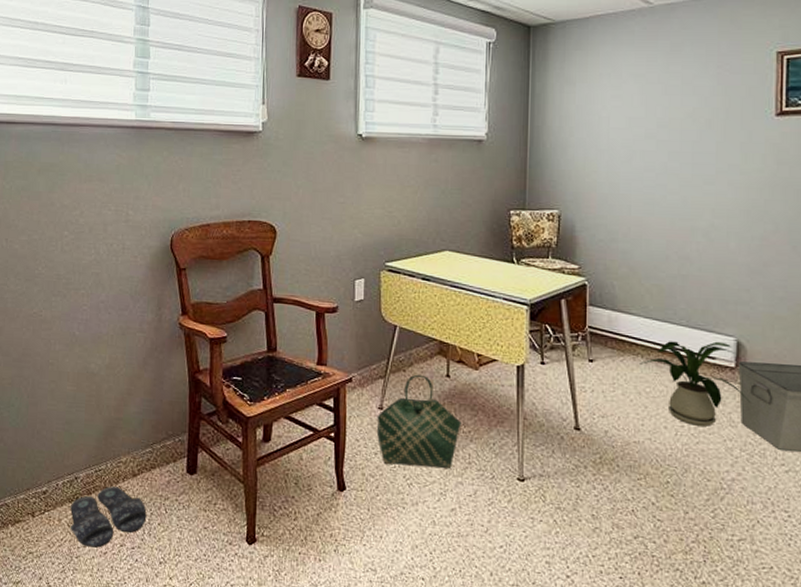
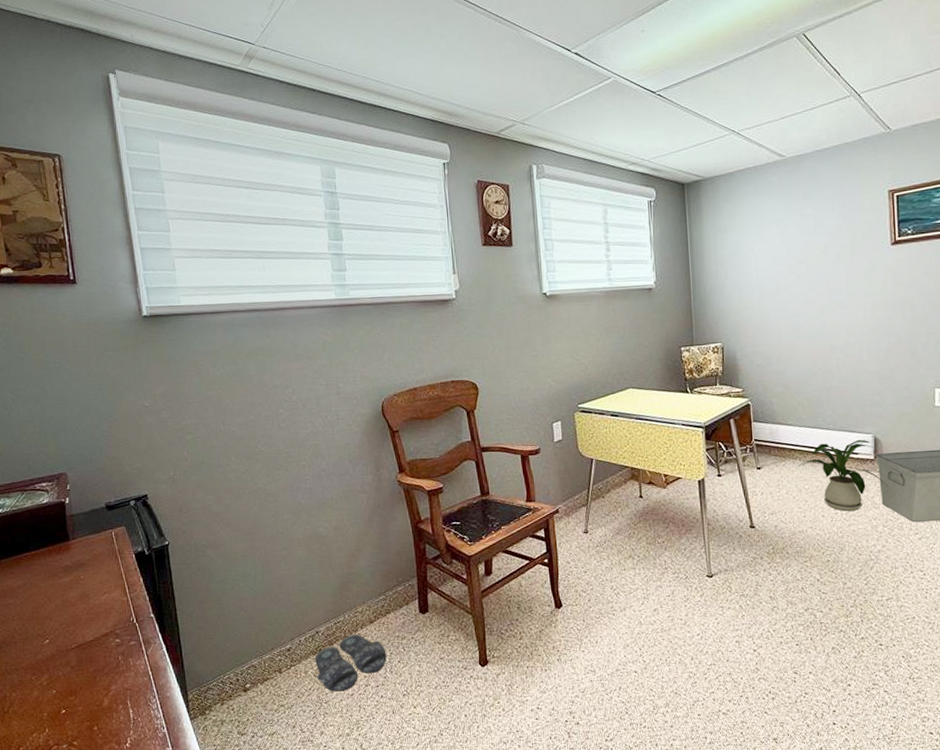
tote bag: present [376,374,461,468] -> none [583,498,656,579]

